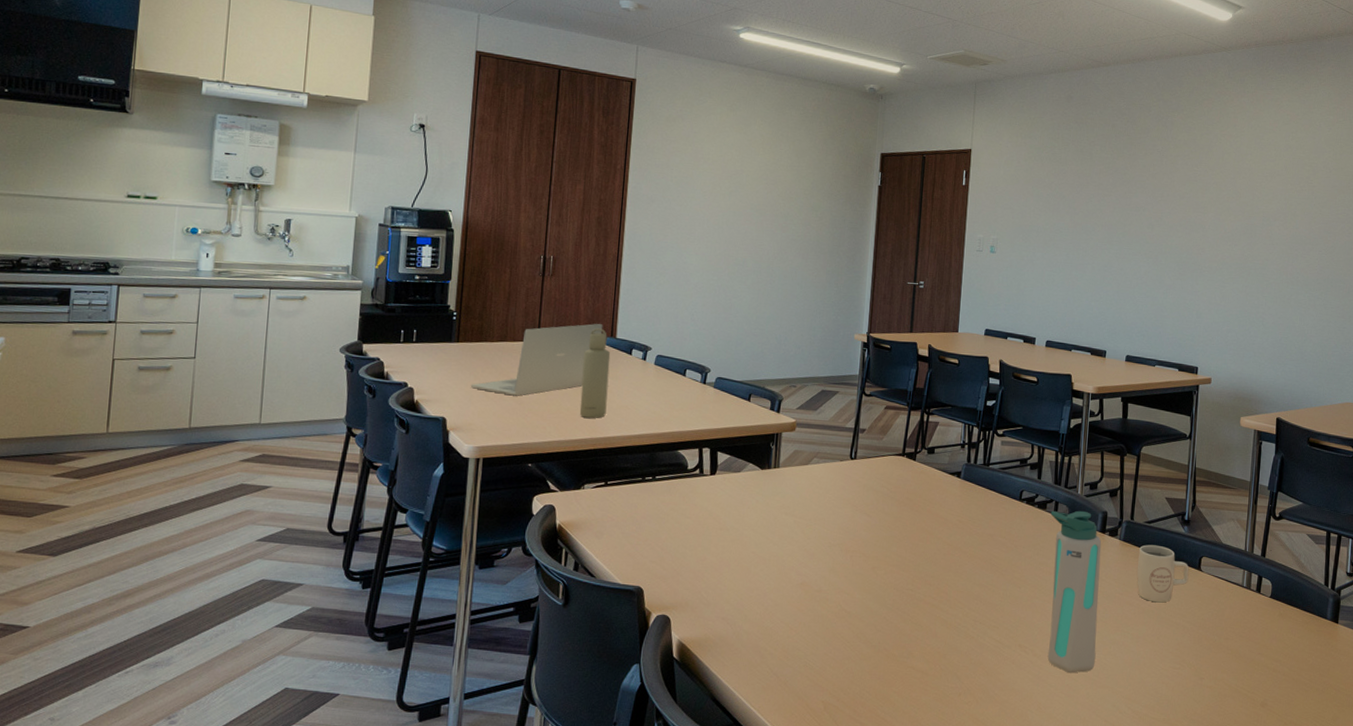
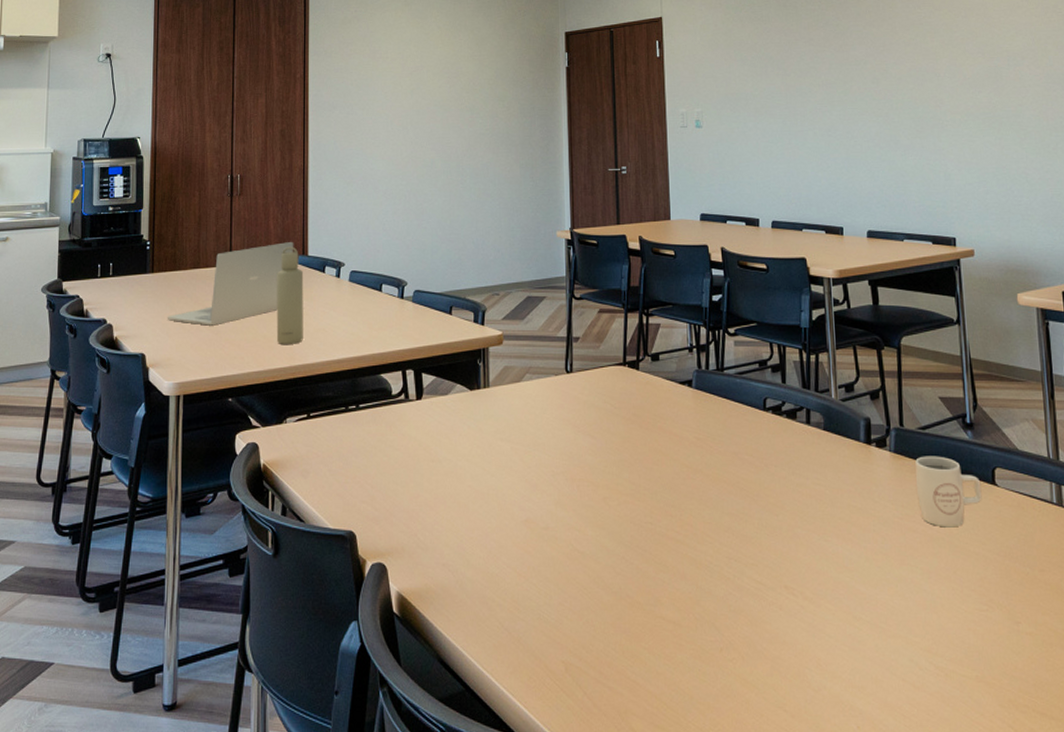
water bottle: present [1047,510,1102,673] -> none [802,418,881,620]

